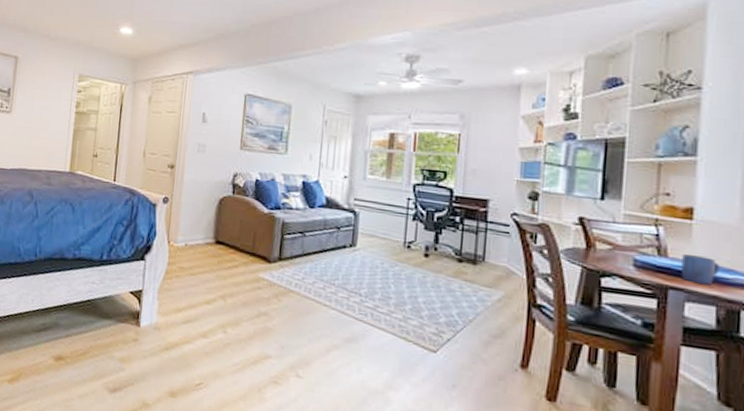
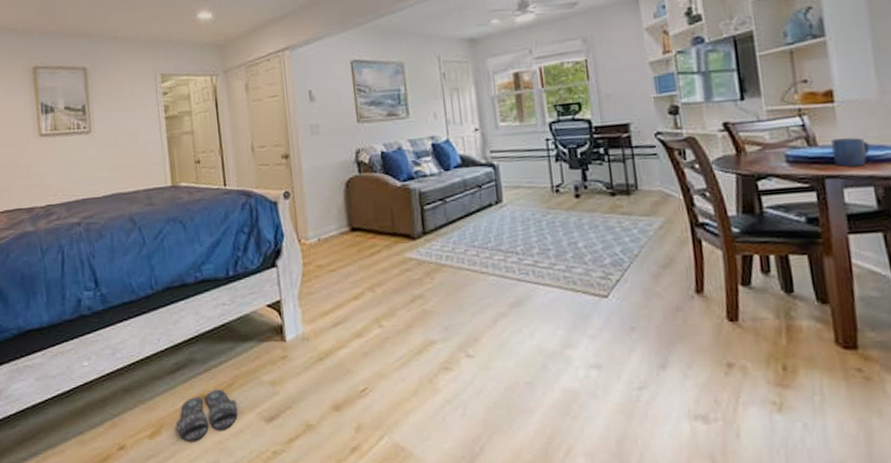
slippers: none [33,353,88,394] -> present [176,389,238,442]

